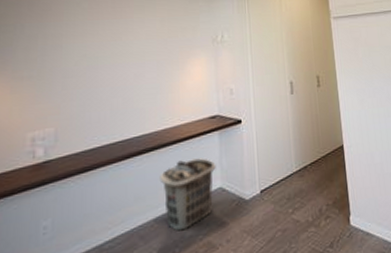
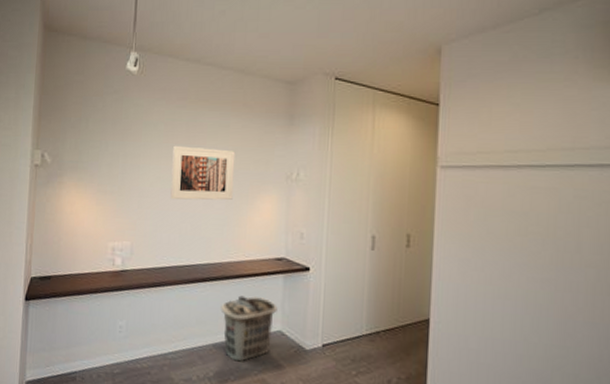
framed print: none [98,21,164,76] -> present [170,145,236,201]

